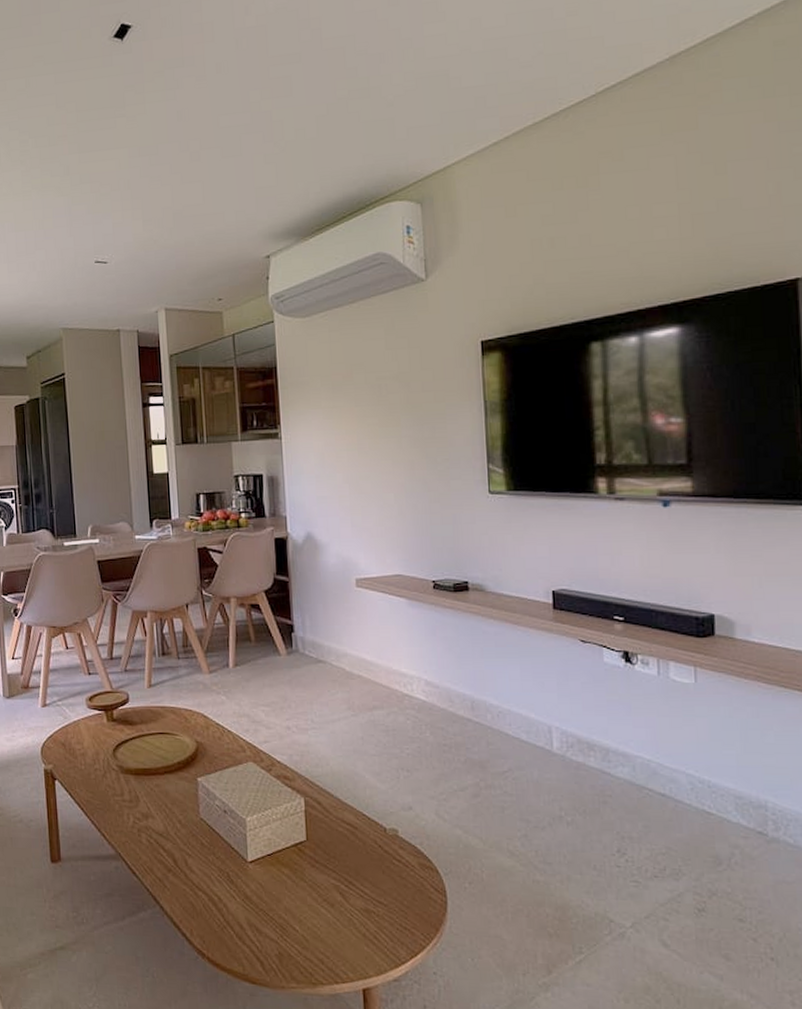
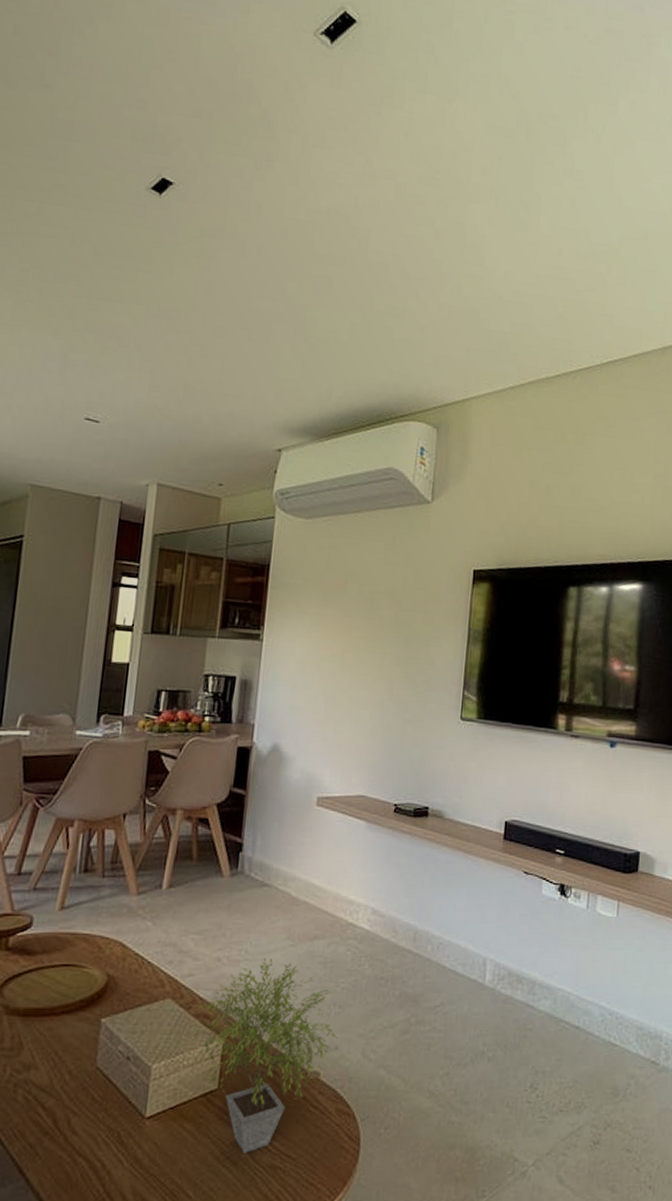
potted plant: none [276,727,412,897] -> present [191,958,340,1153]

